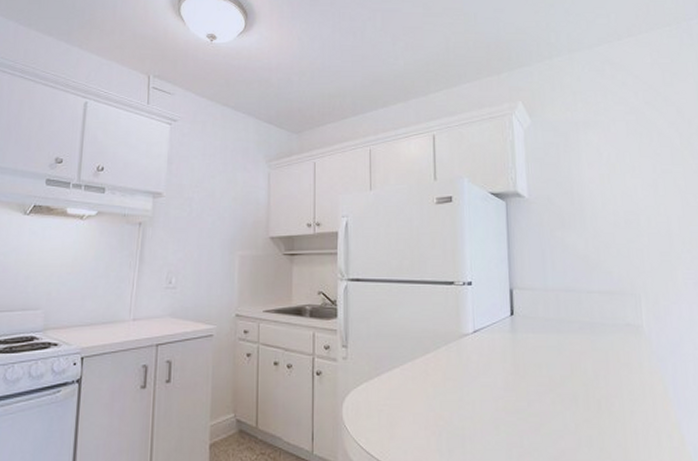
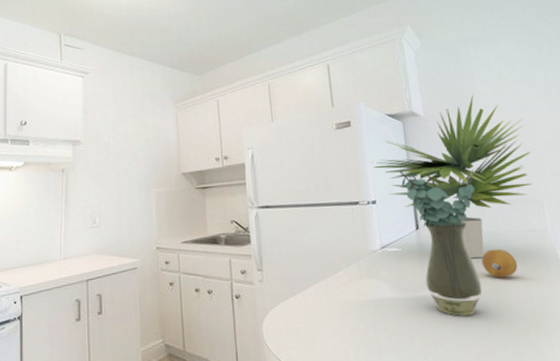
plant: none [471,179,632,350] -> present [373,94,533,259]
vase: none [499,253,574,408] -> present [400,171,483,316]
fruit: none [575,341,611,372] -> present [481,248,518,278]

